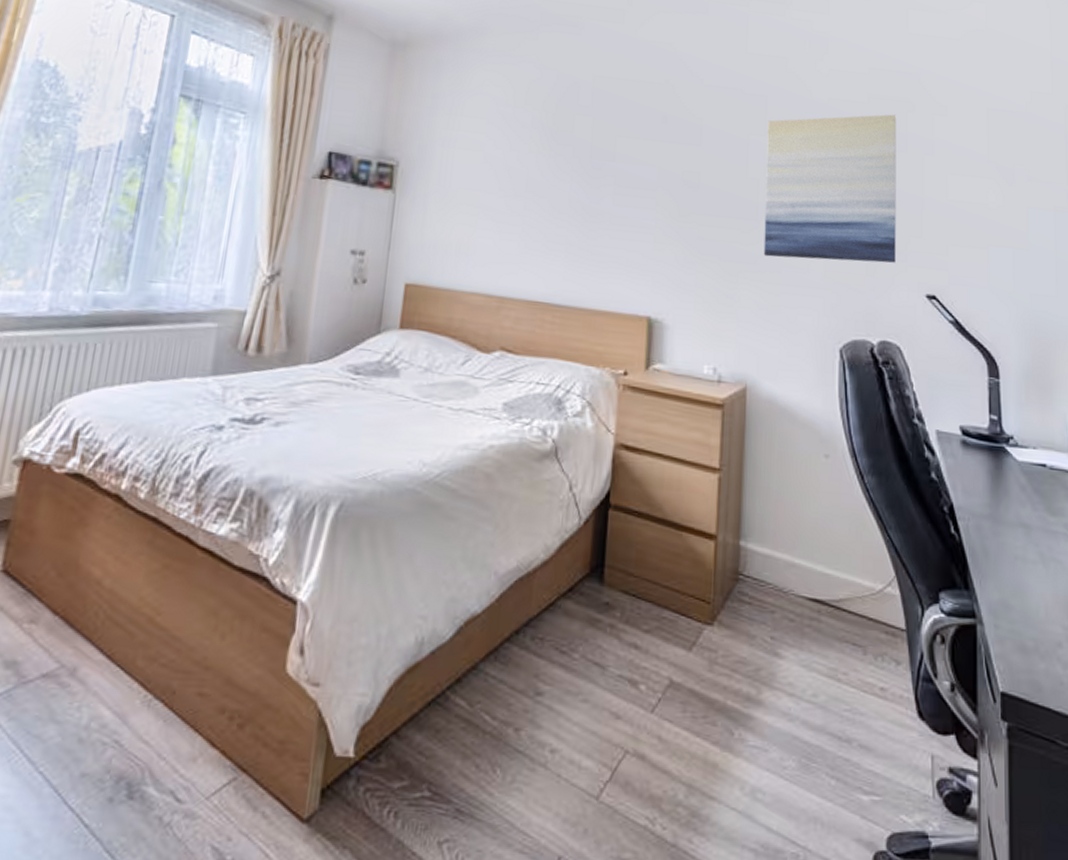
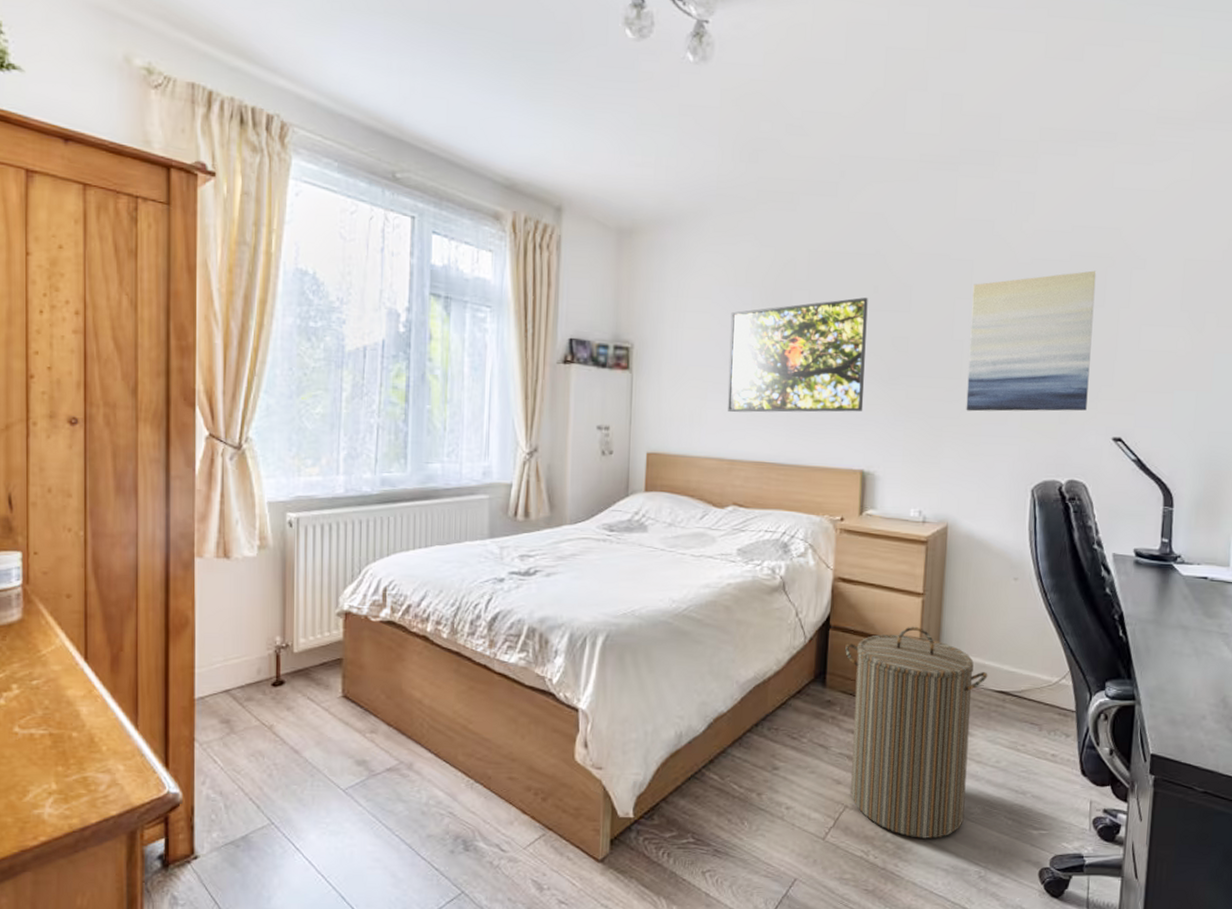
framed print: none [500,127,656,251] -> present [727,297,868,413]
laundry hamper: none [627,509,799,803] -> present [845,626,988,839]

